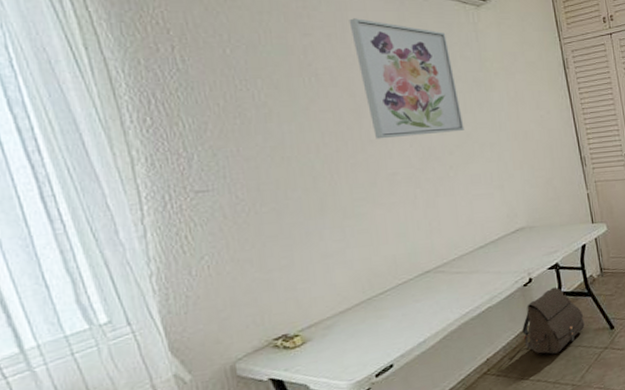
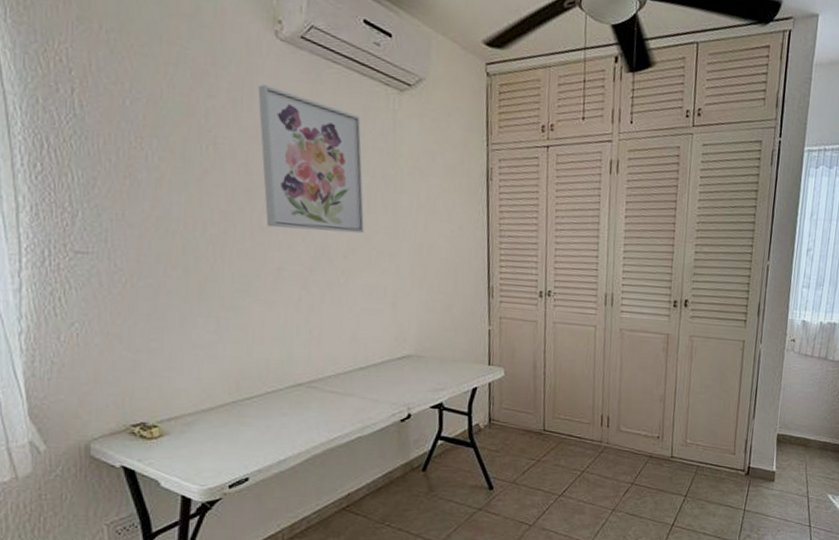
satchel: present [522,287,585,354] -> none [390,429,462,504]

